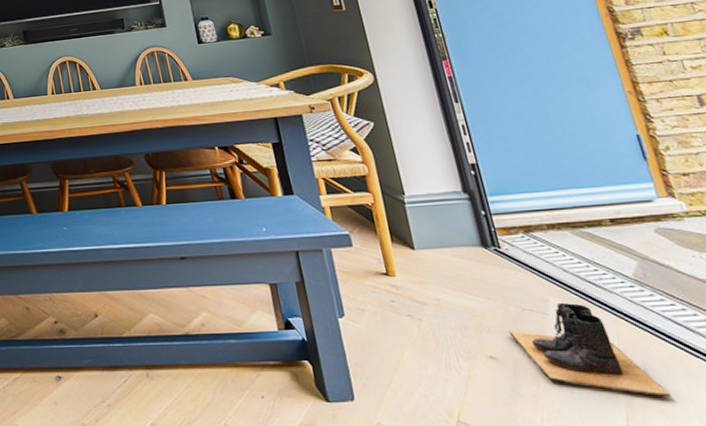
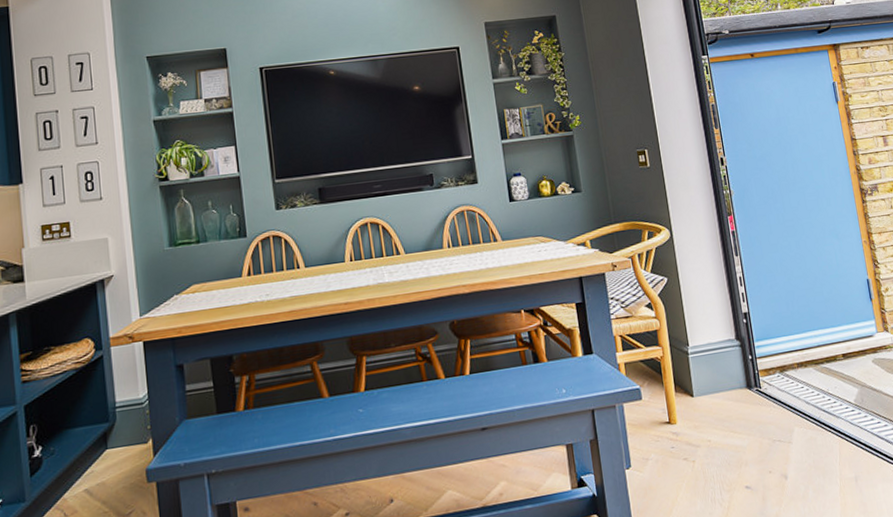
boots: present [508,303,672,397] -> none [762,430,872,501]

